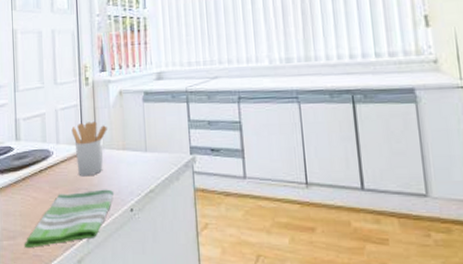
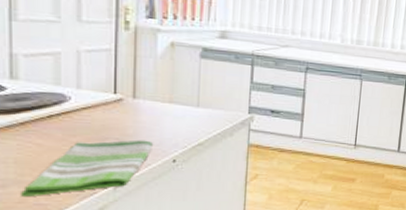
utensil holder: present [71,121,107,177] -> none [100,69,151,127]

